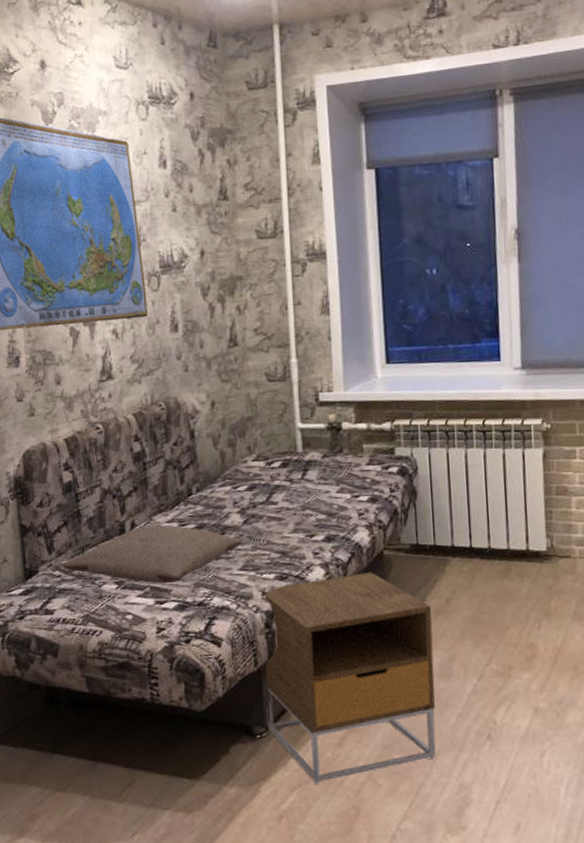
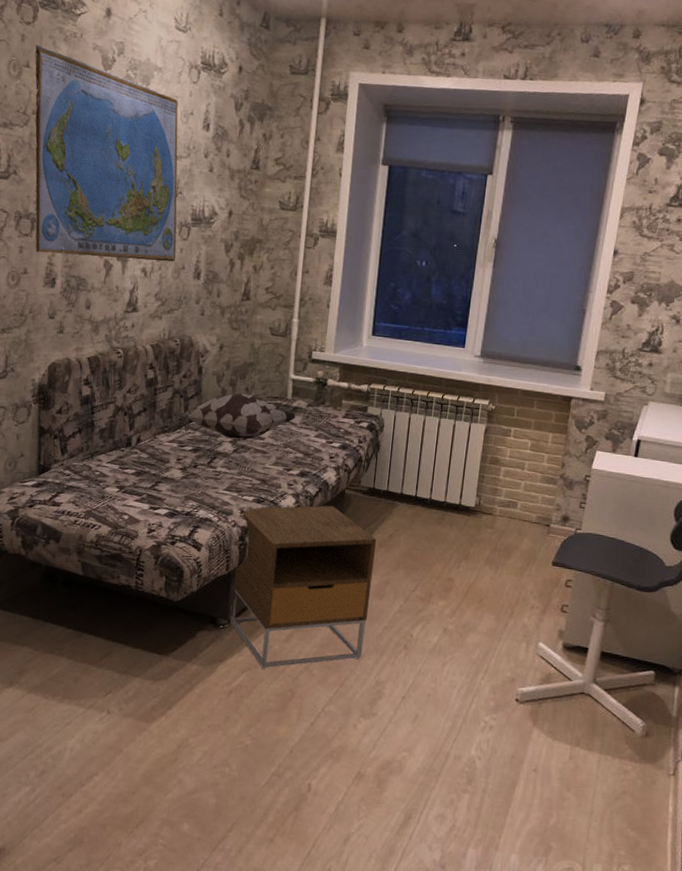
pillow: present [62,525,242,584] -> none [72,442,230,494]
decorative pillow: none [168,453,312,508] -> present [173,393,297,439]

